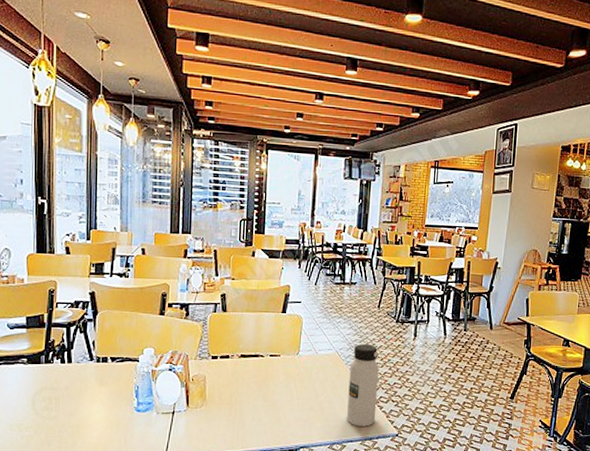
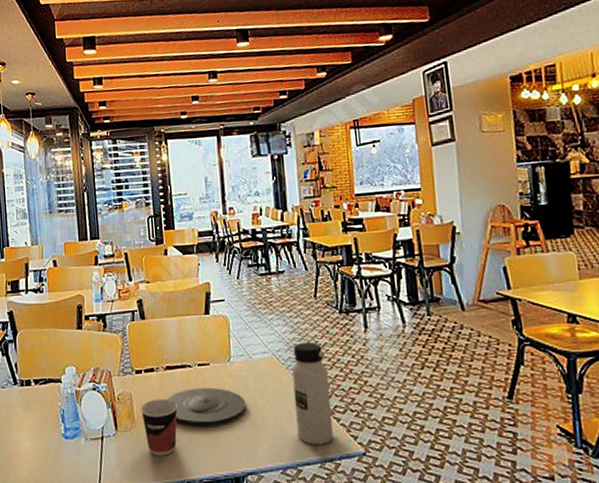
cup: none [212,382,247,430] -> present [140,398,178,456]
plate: none [238,374,307,408] -> present [167,387,246,426]

